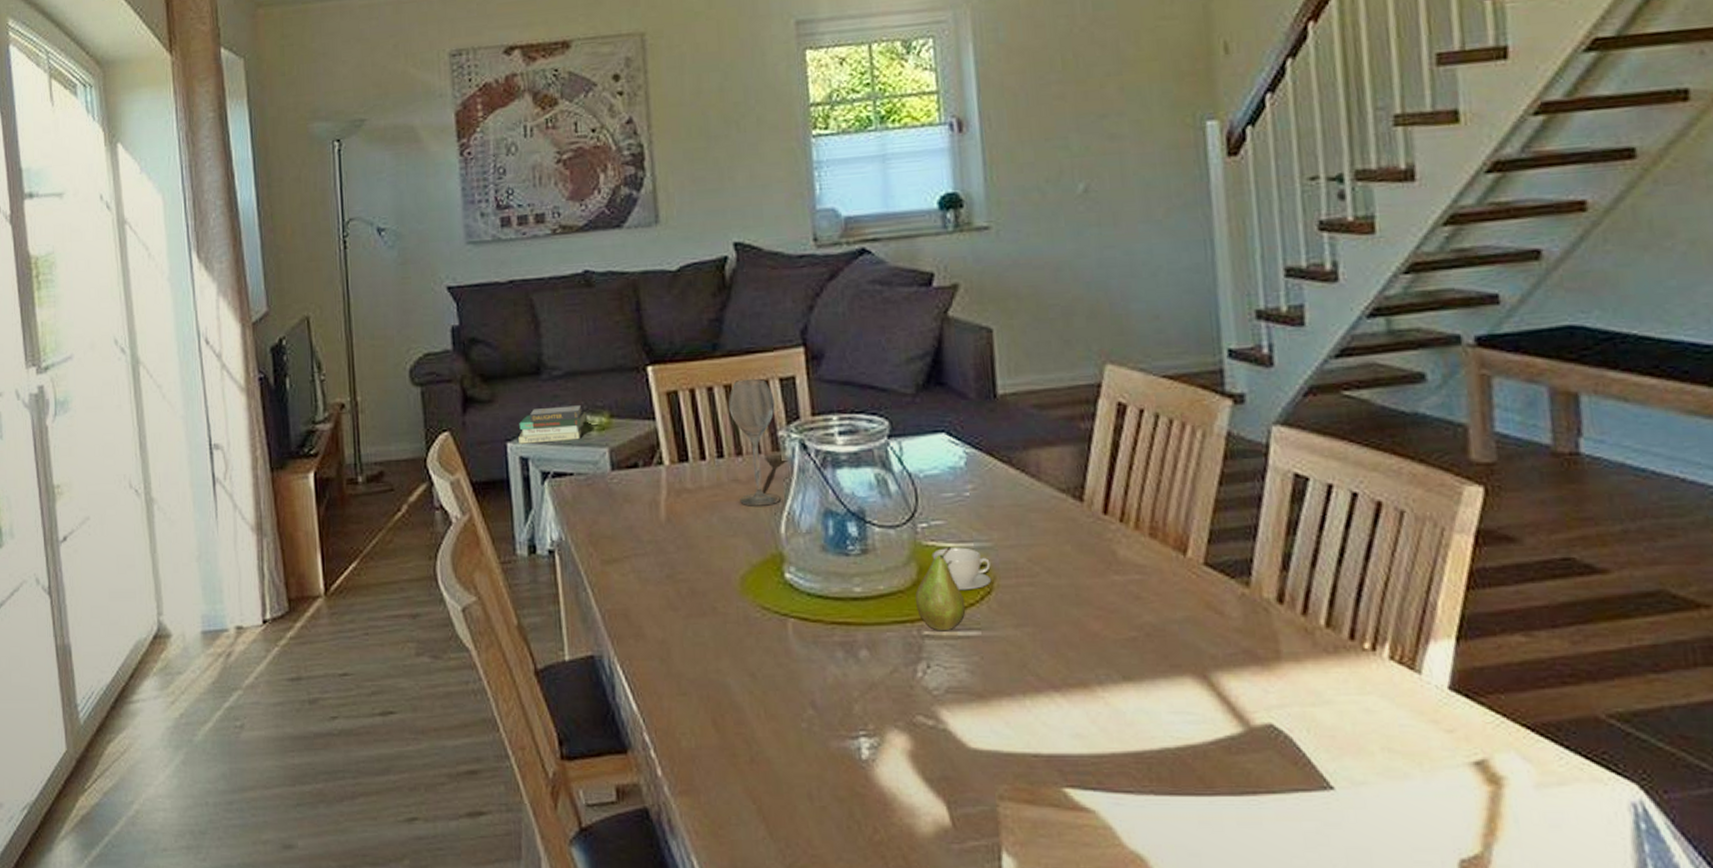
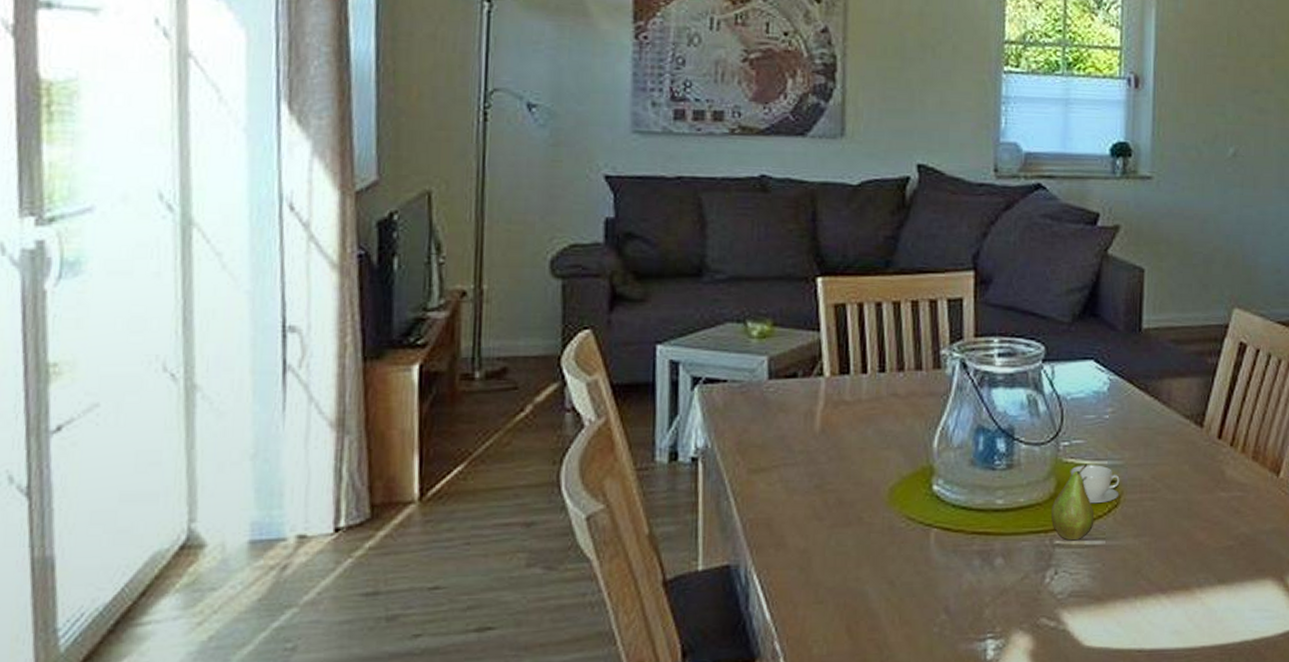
books: present [518,405,587,444] -> none [670,311,748,347]
wineglass: present [728,378,781,506] -> none [896,297,941,420]

